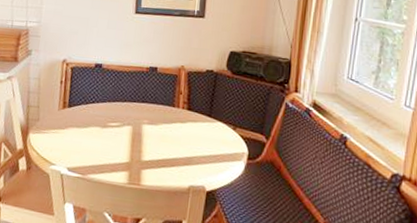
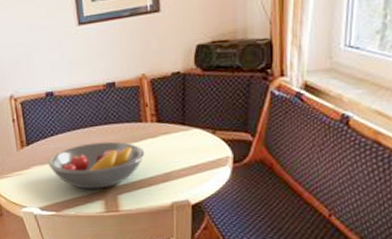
fruit bowl: none [84,116,173,161] -> present [48,141,145,189]

